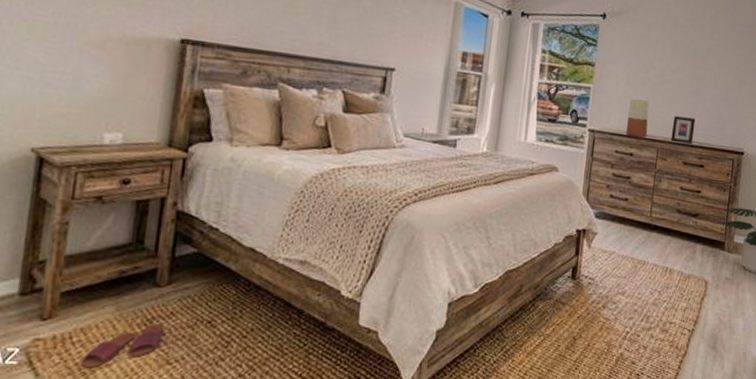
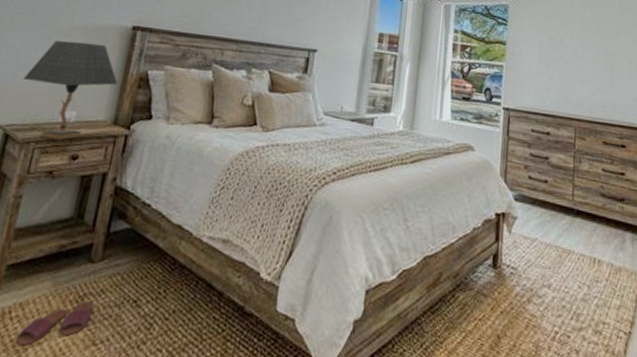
table lamp: none [52,54,170,164] -> present [22,40,118,141]
vase: present [626,99,649,138] -> none [542,77,564,117]
picture frame: present [670,116,696,144] -> none [588,94,613,123]

